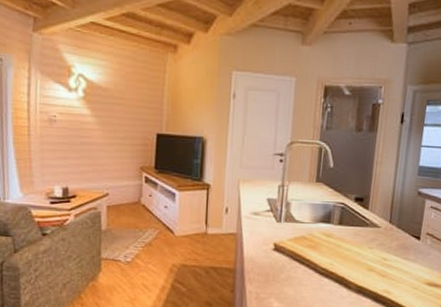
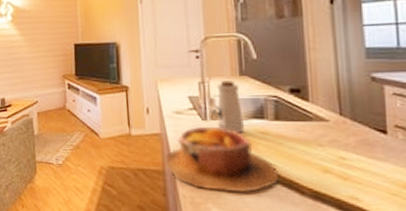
bowl: none [237,227,334,289] -> present [165,126,280,193]
bottle: none [285,186,314,235] -> present [209,80,244,133]

